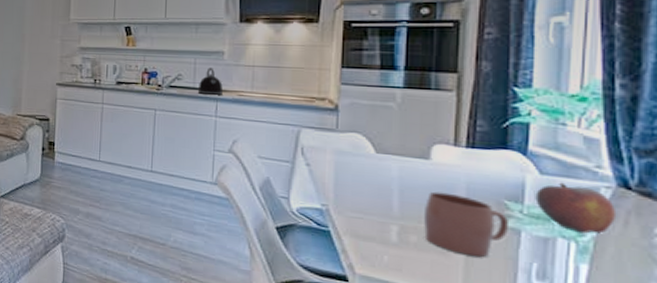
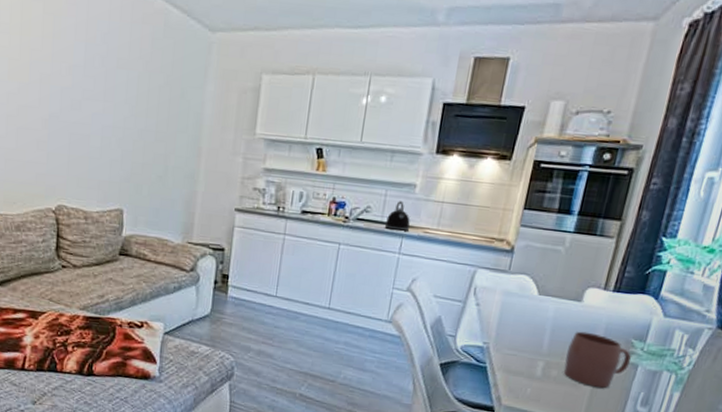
fruit: present [535,182,617,234] -> none [655,324,711,368]

